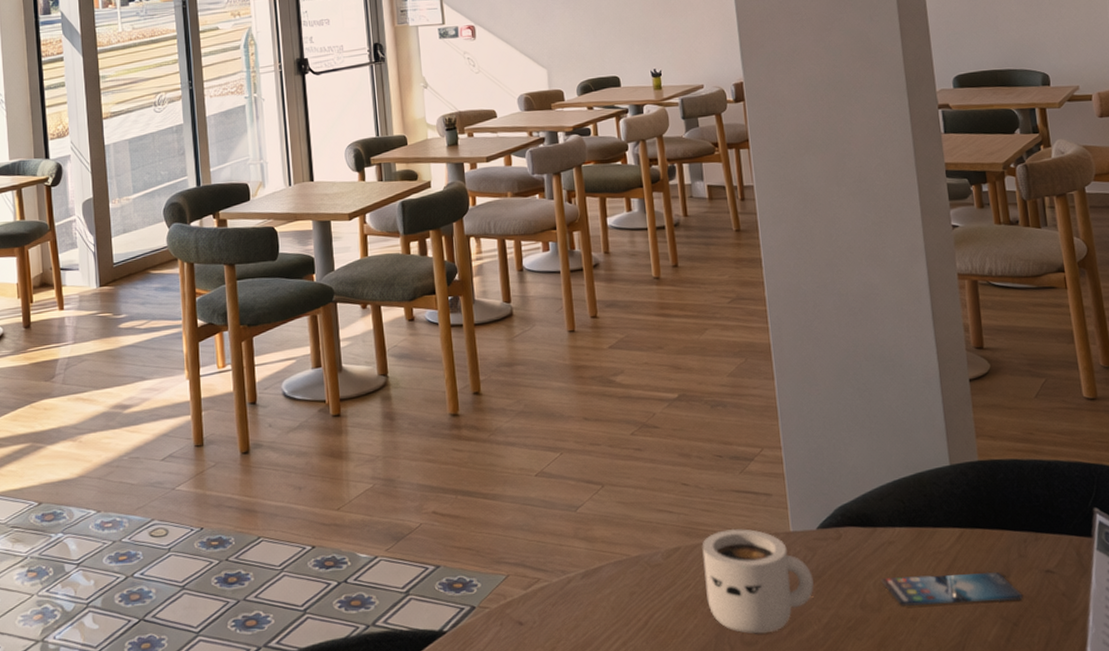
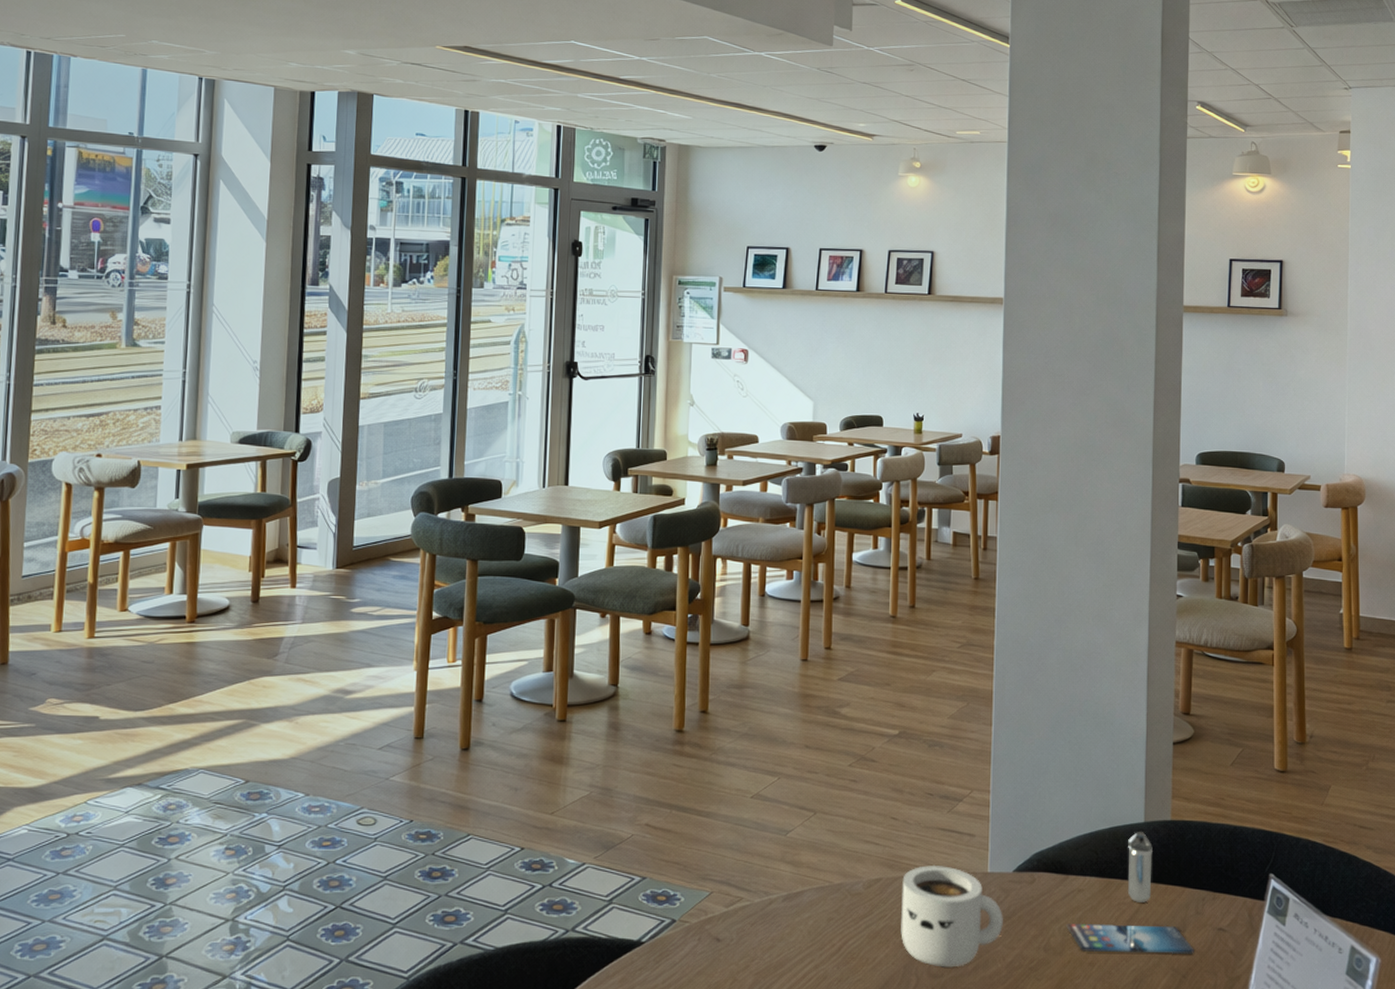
shaker: none [935,476,968,550] -> present [1127,832,1153,902]

